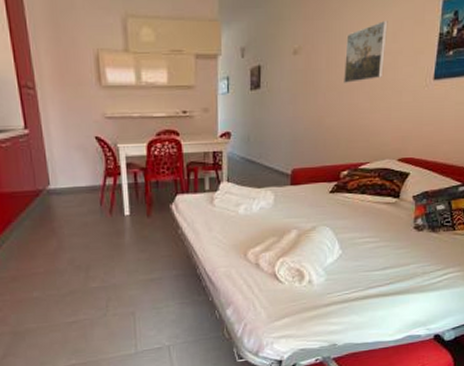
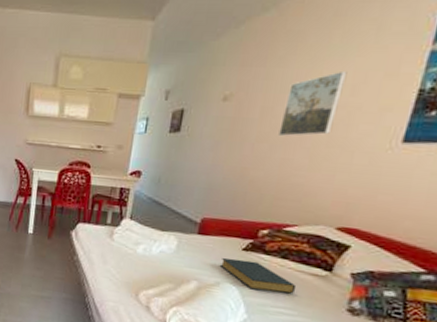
hardback book: none [313,201,376,227] -> present [219,257,297,294]

